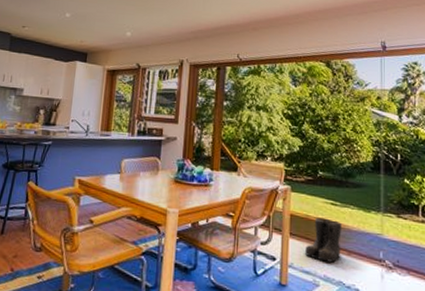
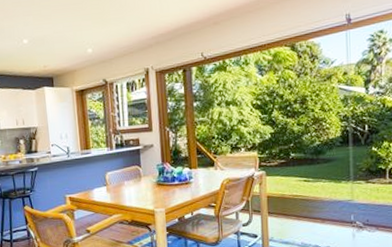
boots: present [305,217,342,263] -> none [283,194,316,232]

